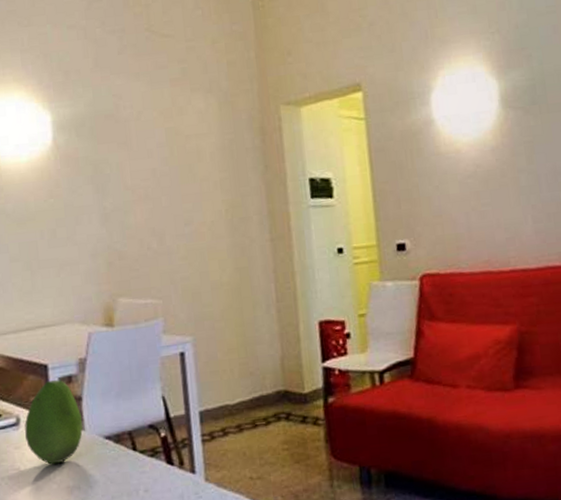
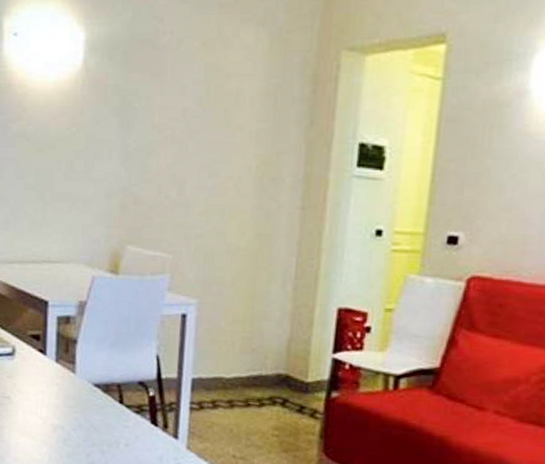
fruit: present [24,380,83,465] -> none [19,317,74,401]

